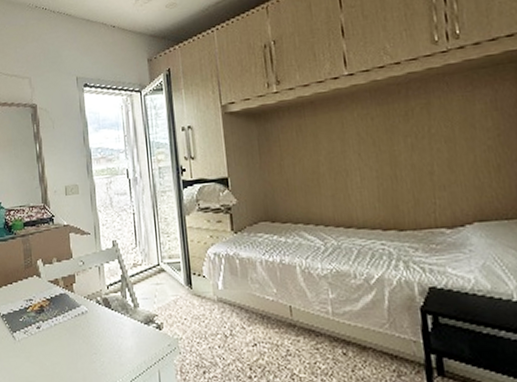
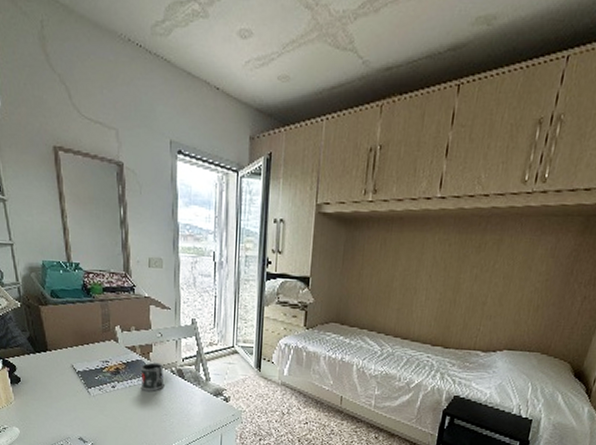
mug: none [64,293,91,328] -> present [140,362,164,391]

